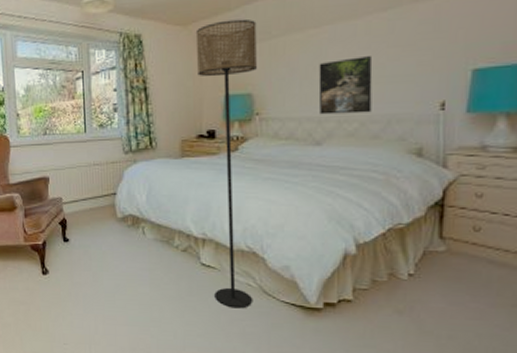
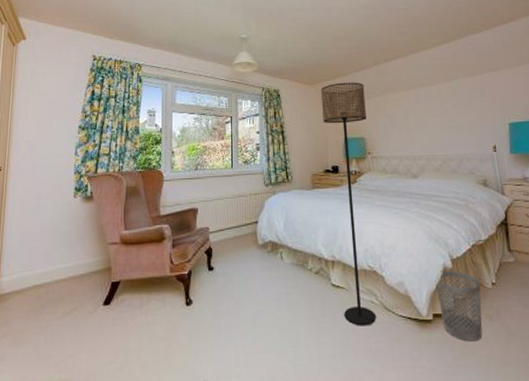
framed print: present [318,56,373,115] -> none [410,112,449,154]
wastebasket: none [331,256,393,335] -> present [435,270,483,342]

